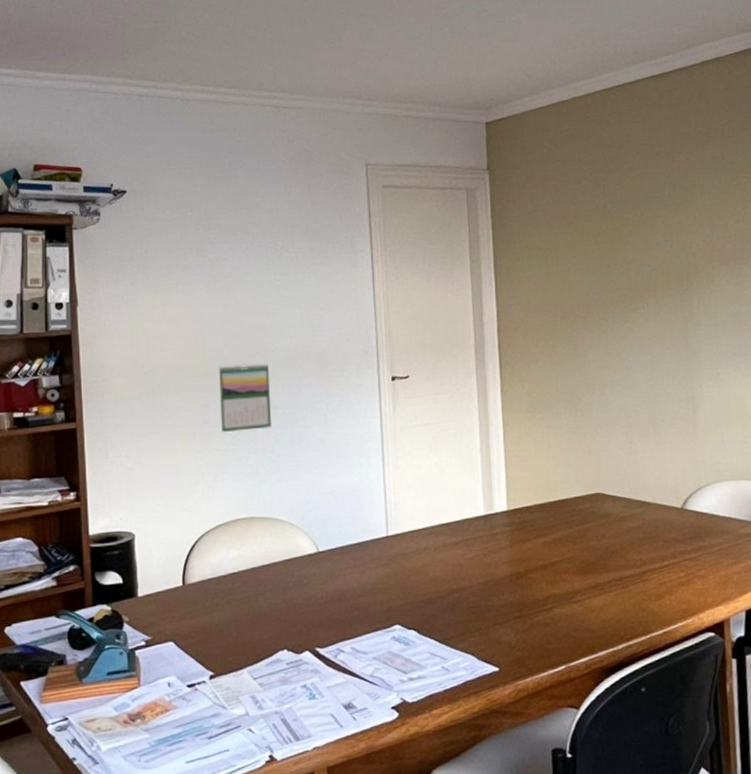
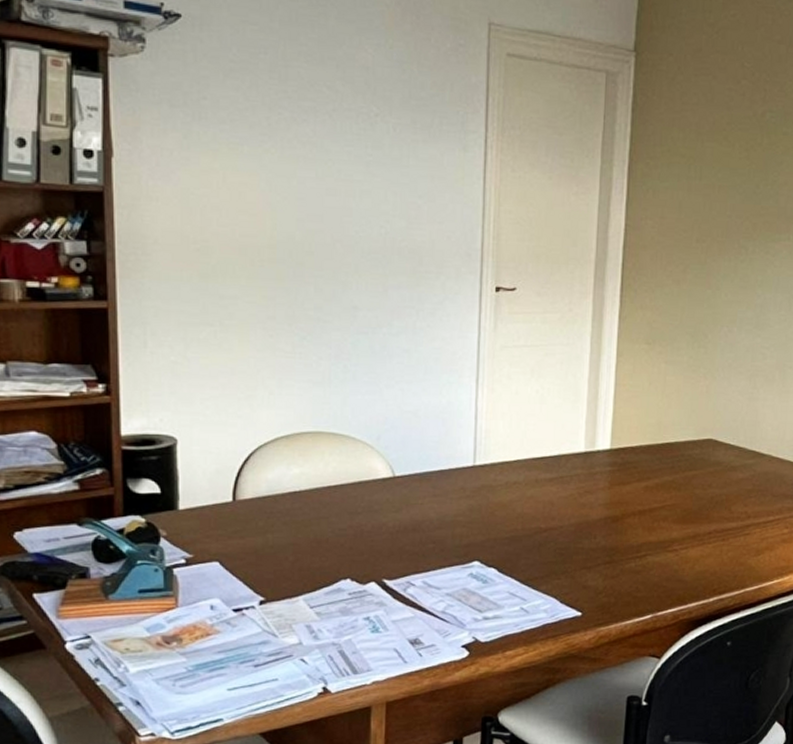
calendar: present [219,363,271,432] -> none [289,251,350,333]

